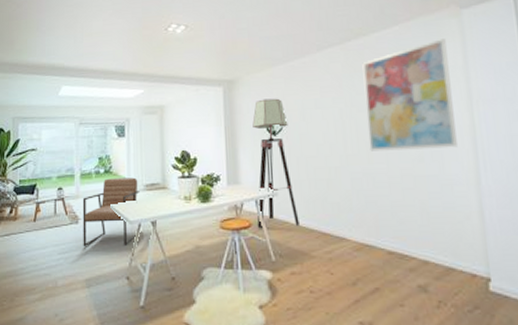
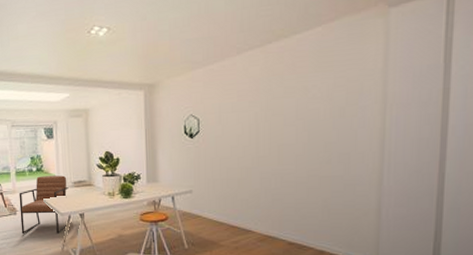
floor lamp: present [252,98,299,229] -> none [171,102,211,222]
wall art: present [362,38,457,152] -> none [280,40,368,153]

